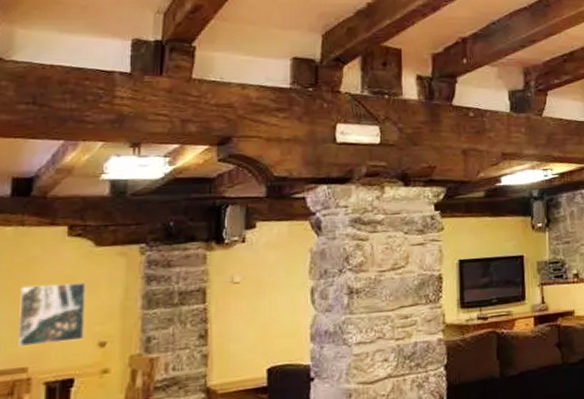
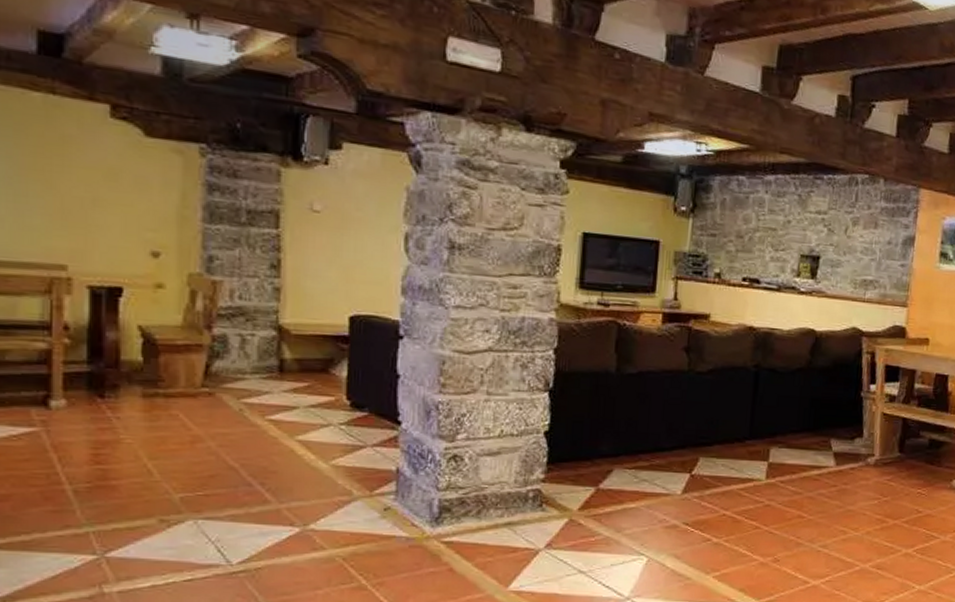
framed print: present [17,281,86,346] -> none [53,168,135,245]

